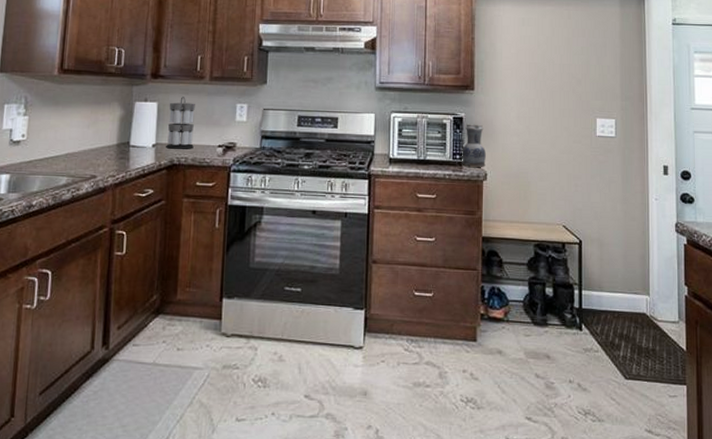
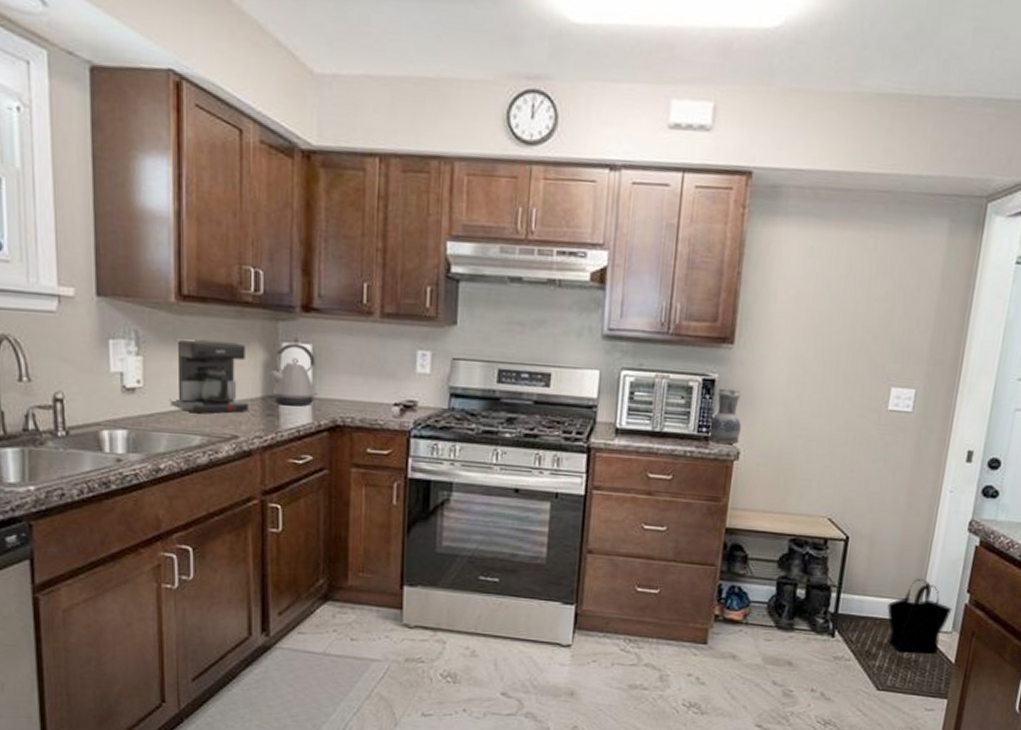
coffee maker: none [45,102,107,159] -> present [170,339,248,414]
kettle: none [123,102,160,151] -> present [268,343,317,407]
spice rack: present [166,97,195,149] -> none [326,338,362,407]
tote bag: none [622,275,676,344] -> present [887,579,953,655]

